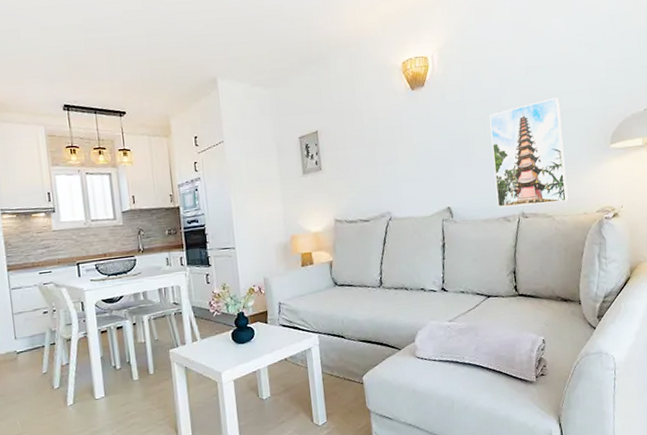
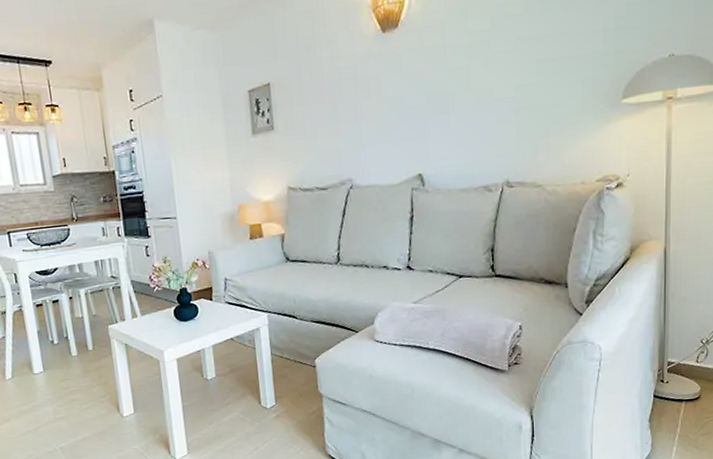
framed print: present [489,98,569,208] -> none [475,41,564,175]

